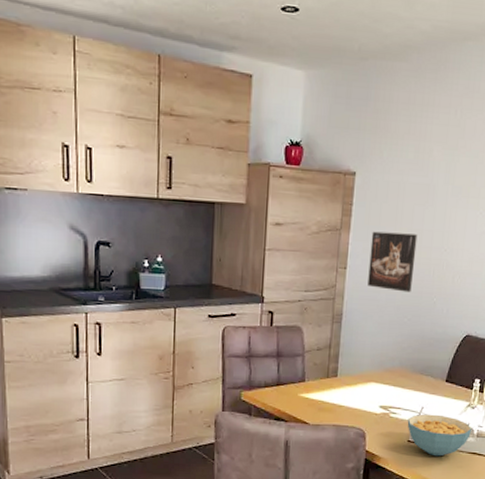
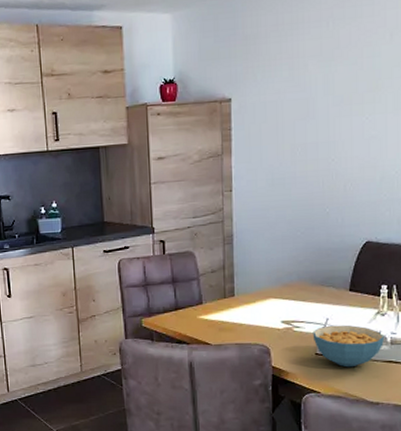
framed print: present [367,231,418,293] -> none [254,148,302,207]

